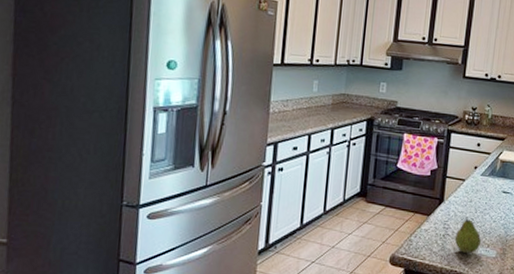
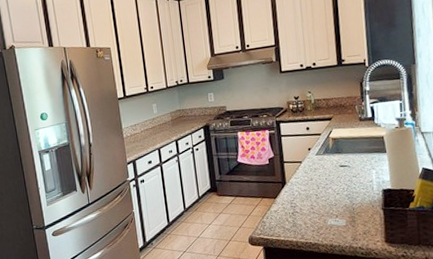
fruit: present [454,215,482,253] -> none [303,193,330,226]

